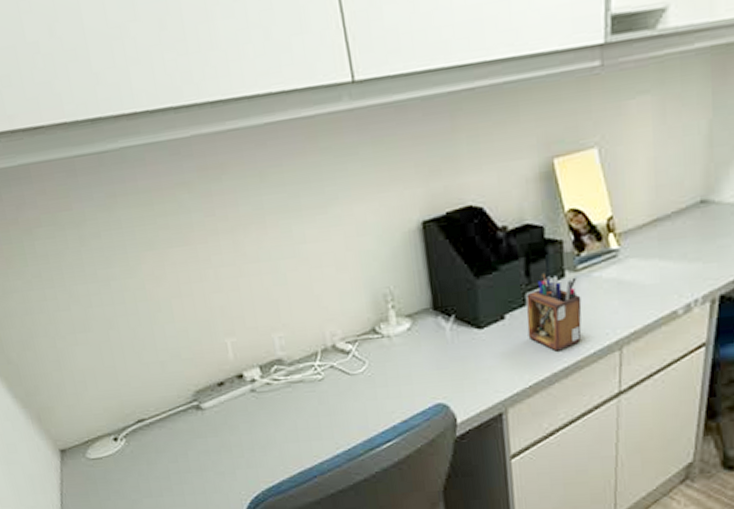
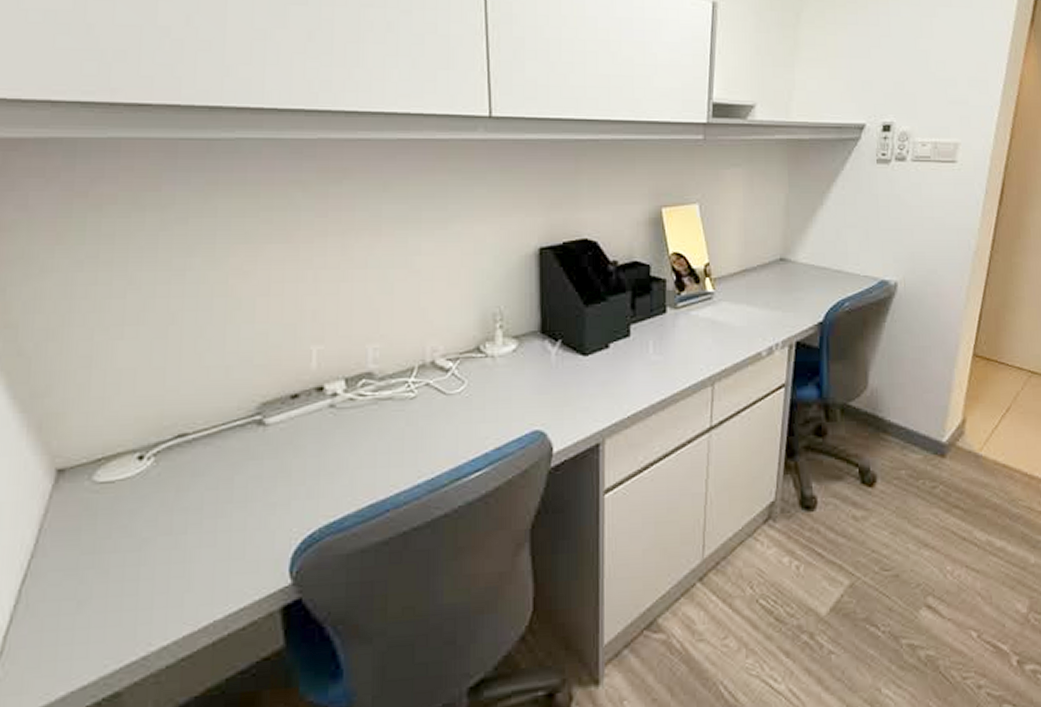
desk organizer: present [526,272,582,352] -> none [629,306,680,383]

